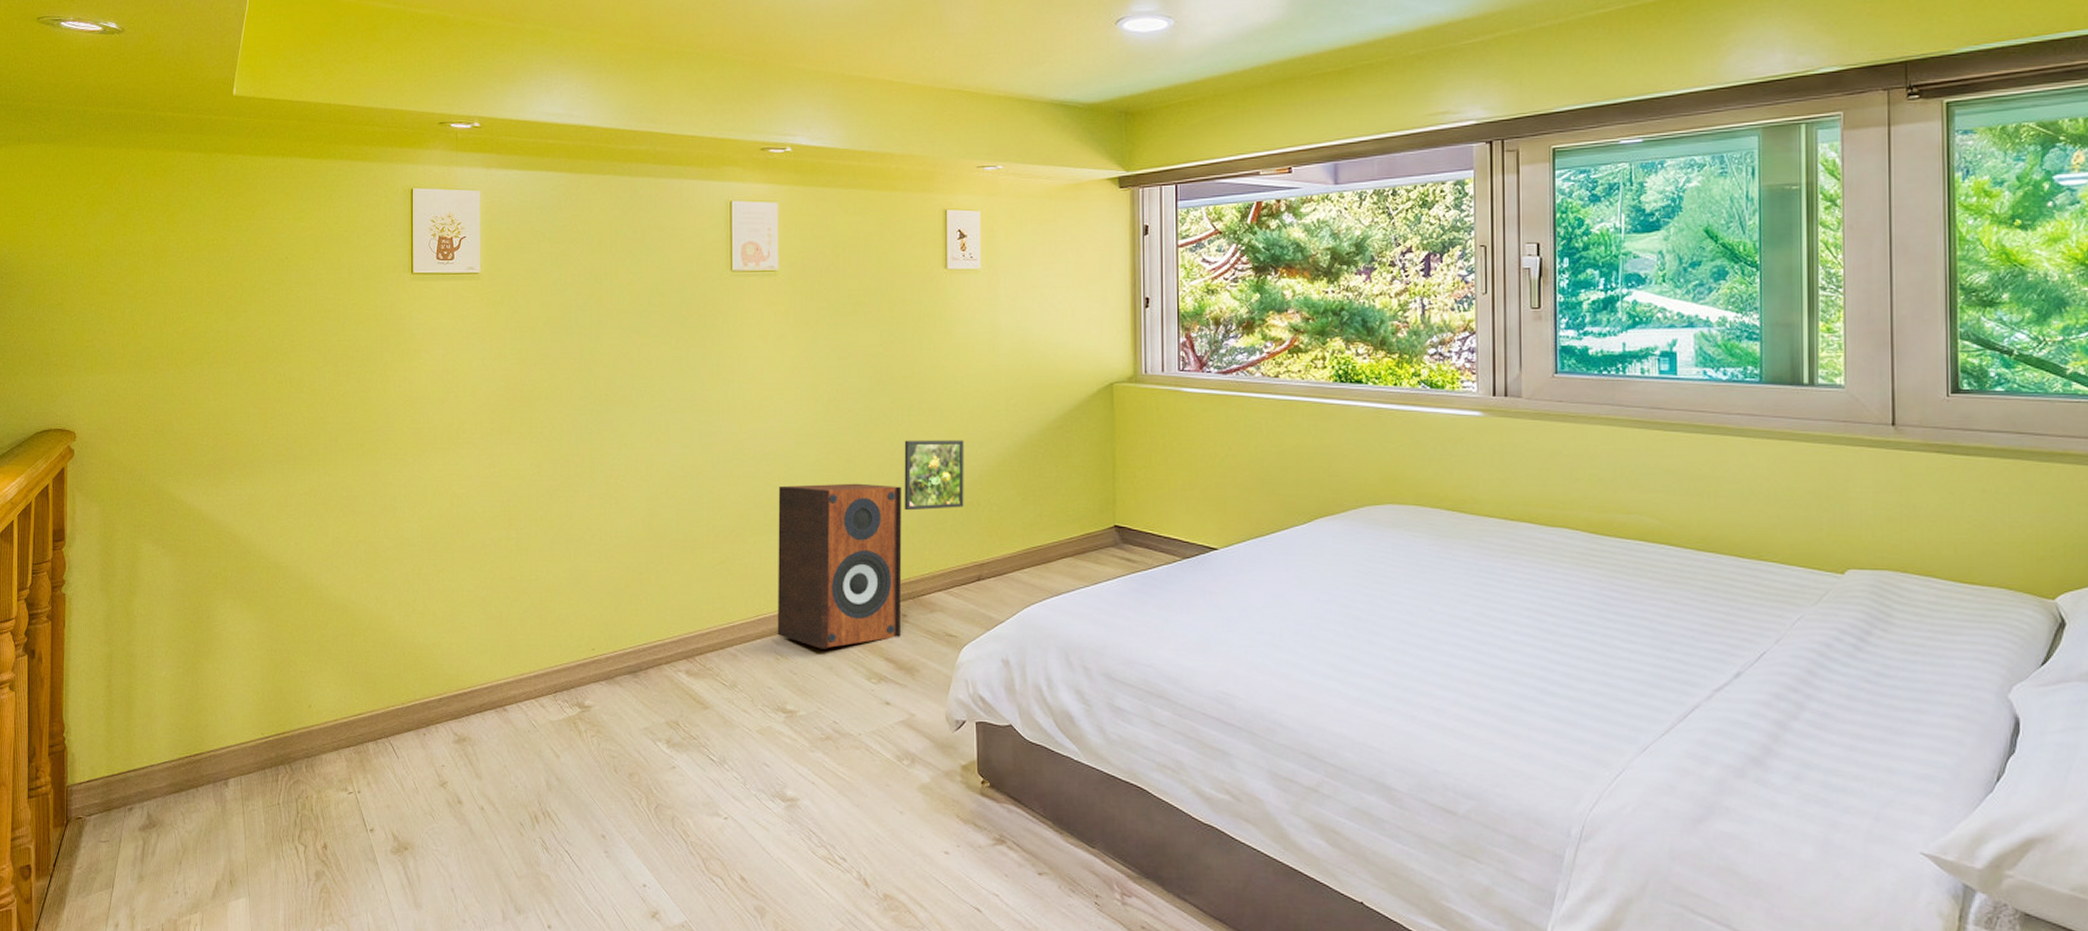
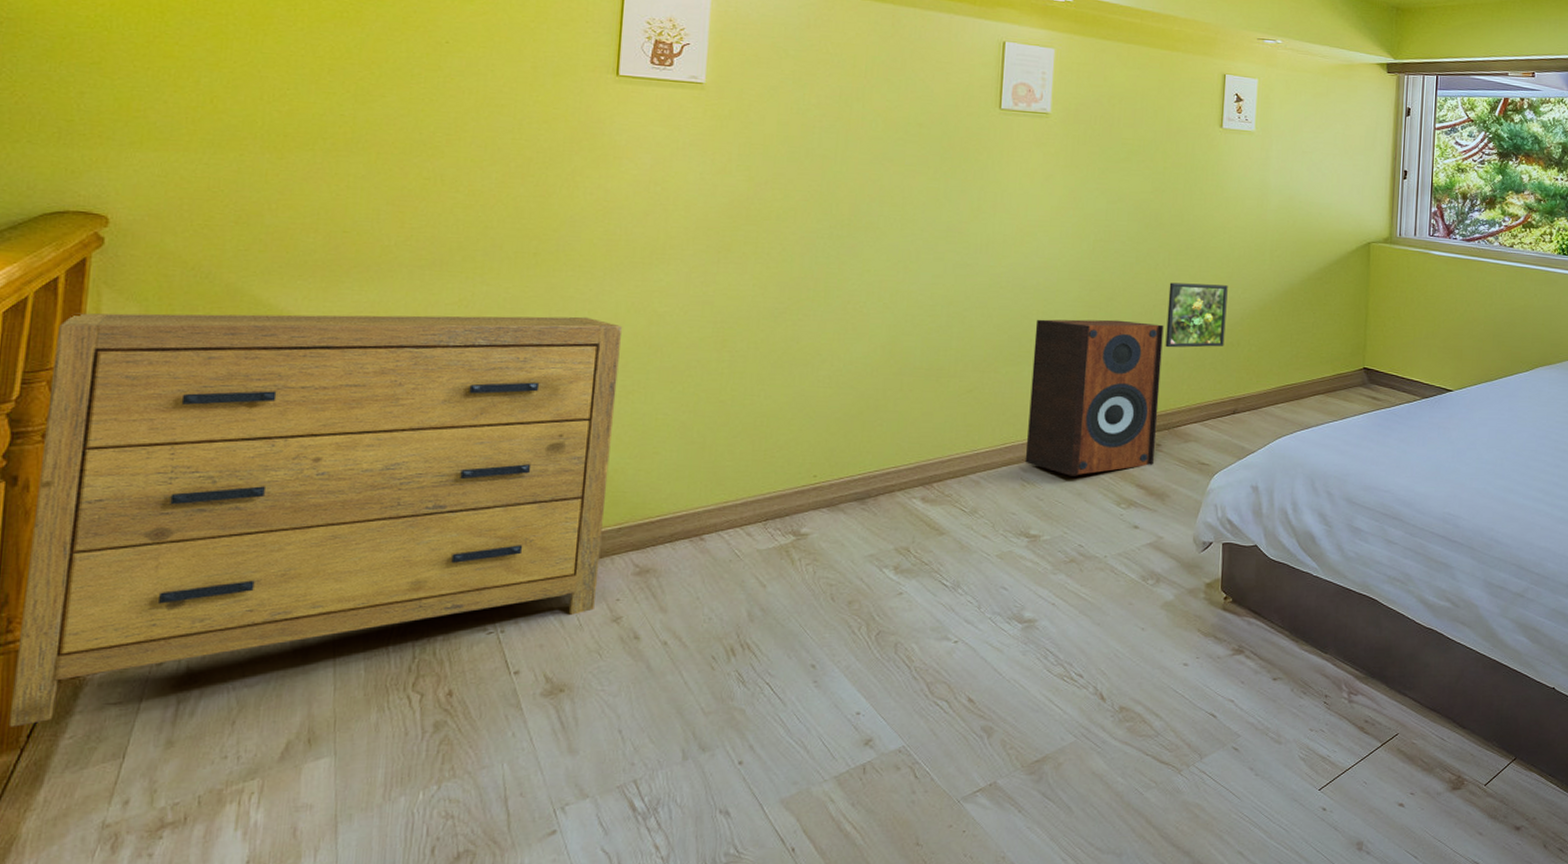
dresser: none [42,501,431,857] -> present [8,313,623,727]

